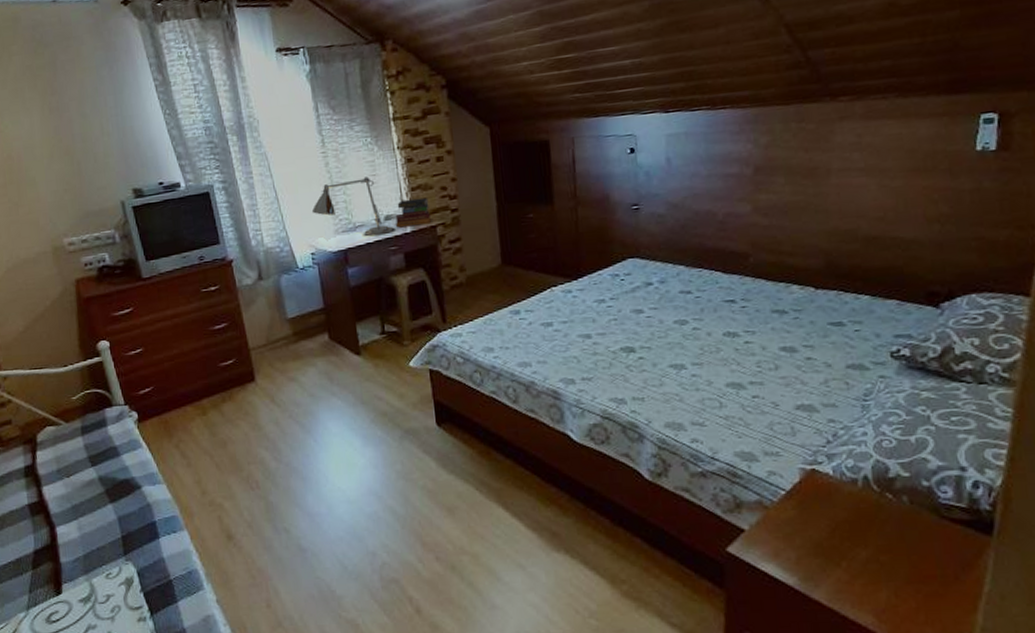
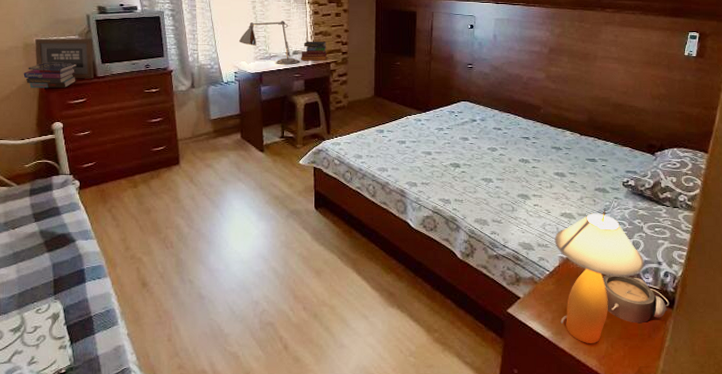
books: none [56,264,118,302] -> present [23,62,77,89]
picture frame: none [65,231,138,285] -> present [35,38,94,79]
table lamp: none [789,394,939,592] -> present [554,209,645,343]
alarm clock: none [871,490,985,560] -> present [602,275,669,324]

